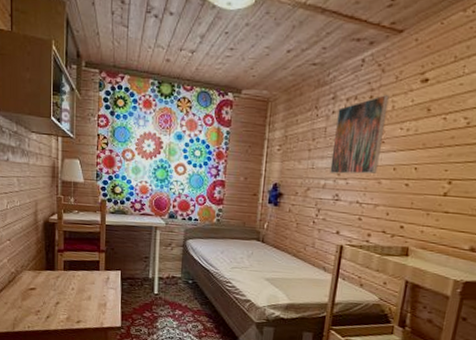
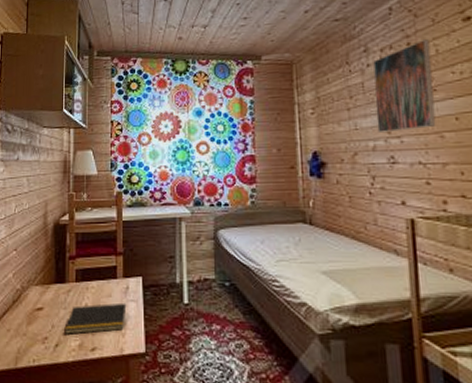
notepad: none [54,289,107,310] -> present [64,302,127,335]

